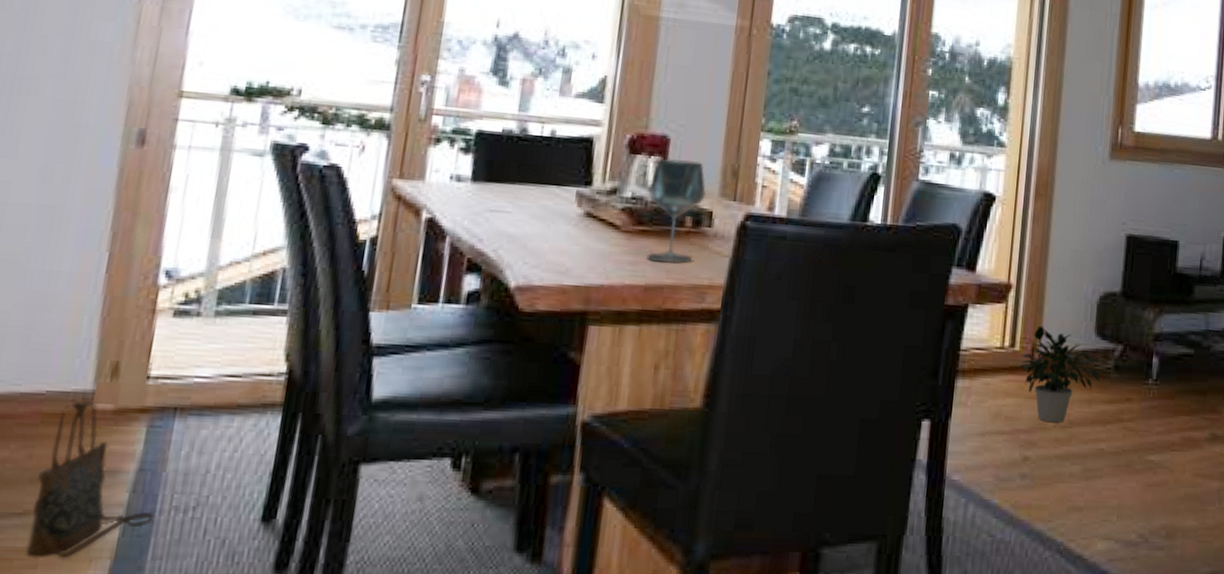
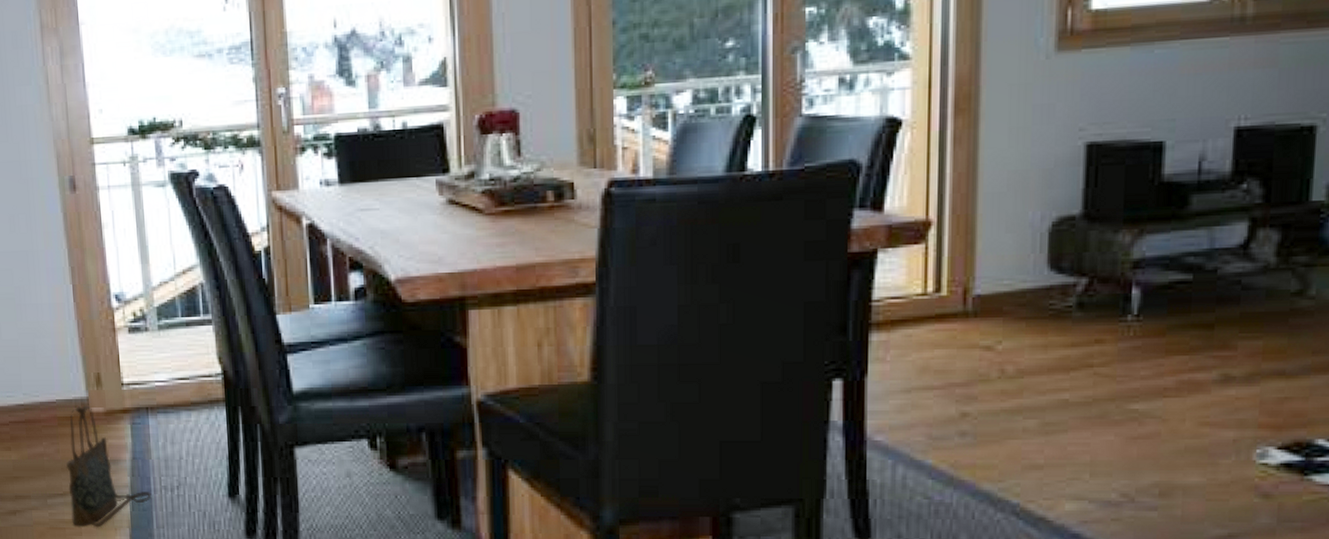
wine glass: present [647,159,707,264] -> none [505,132,565,241]
potted plant: present [1017,326,1101,423] -> none [946,265,1059,373]

